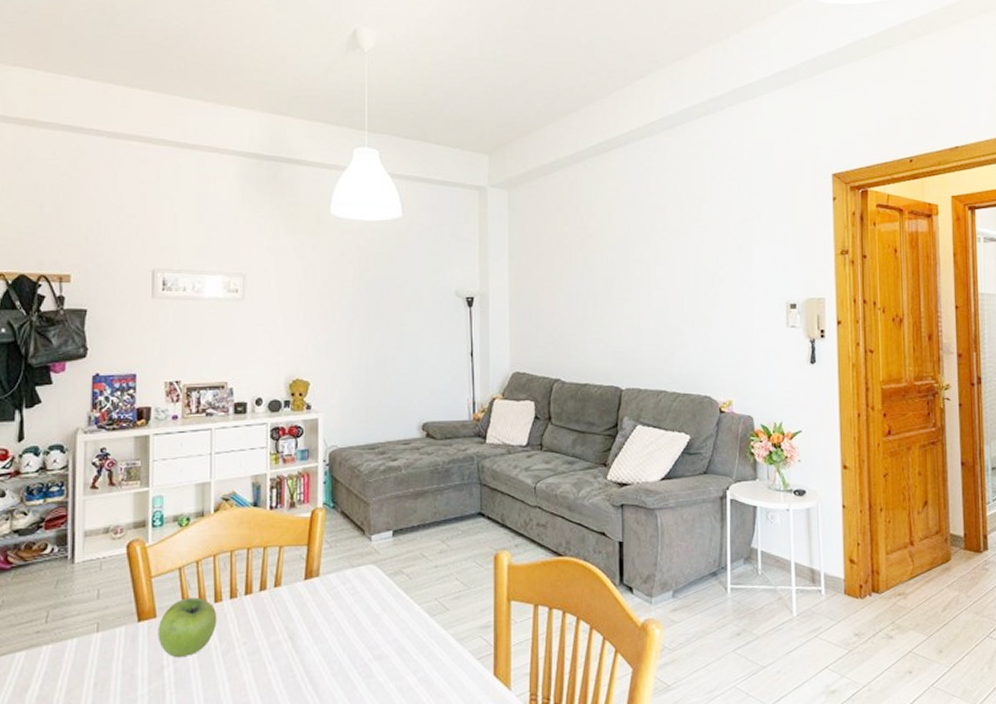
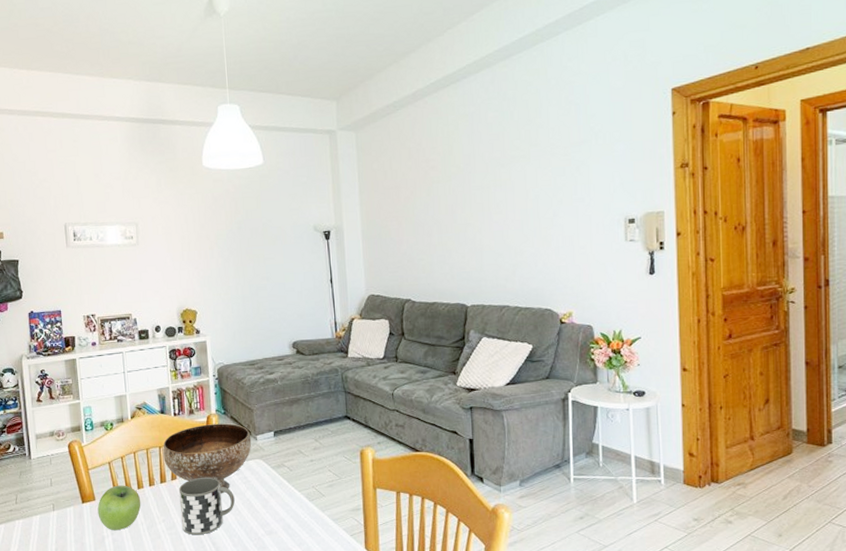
bowl: none [252,520,365,608] -> present [163,423,252,494]
cup: none [267,586,338,662] -> present [178,477,235,535]

